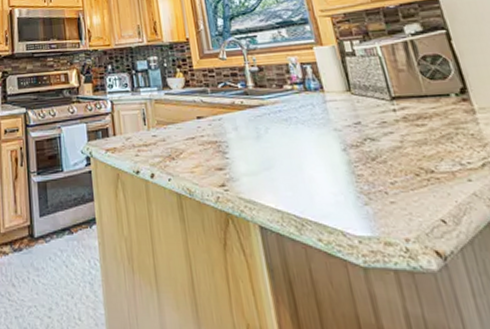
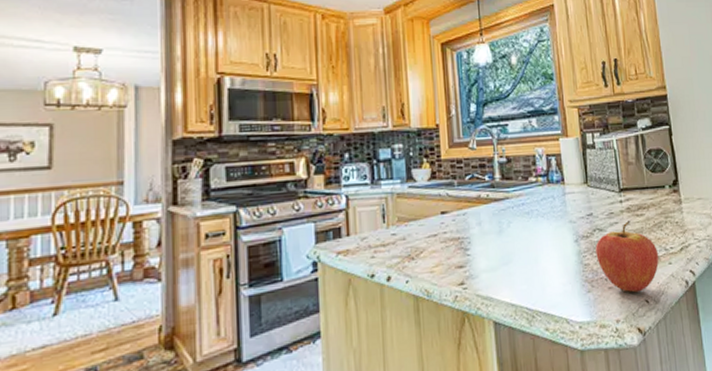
fruit: none [368,131,454,210] -> present [595,221,659,293]

